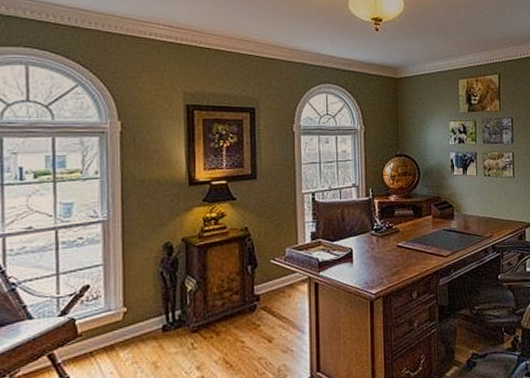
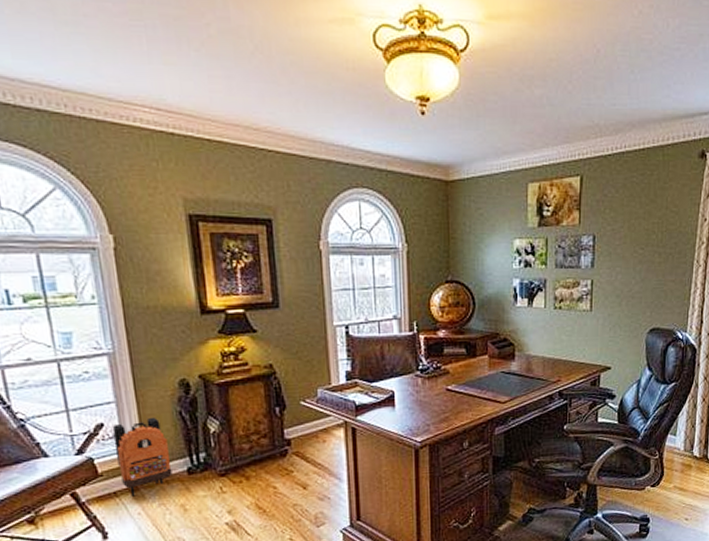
backpack: none [97,277,148,356] -> present [112,417,173,497]

